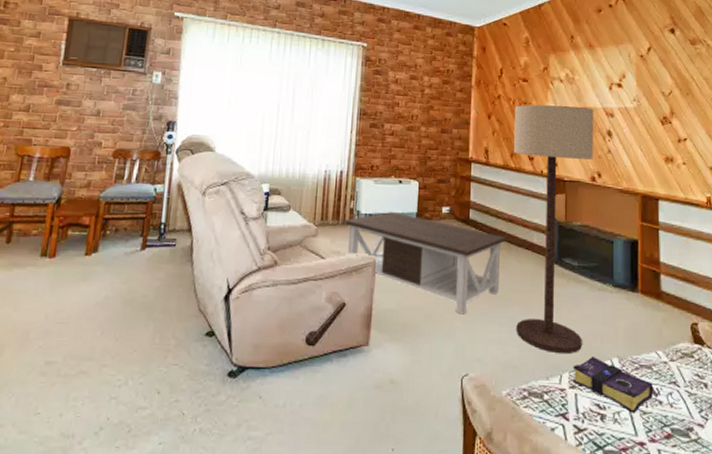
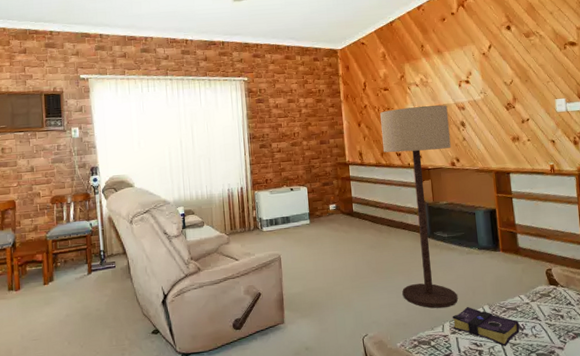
coffee table: present [344,212,507,315] -> none [249,215,386,289]

